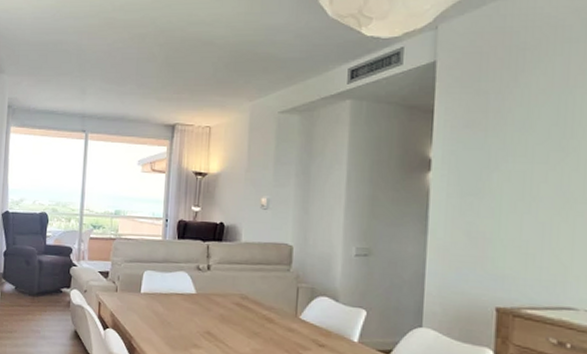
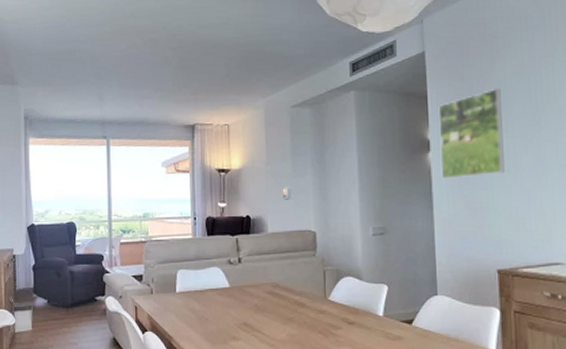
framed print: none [440,107,523,203] -> present [438,89,505,179]

